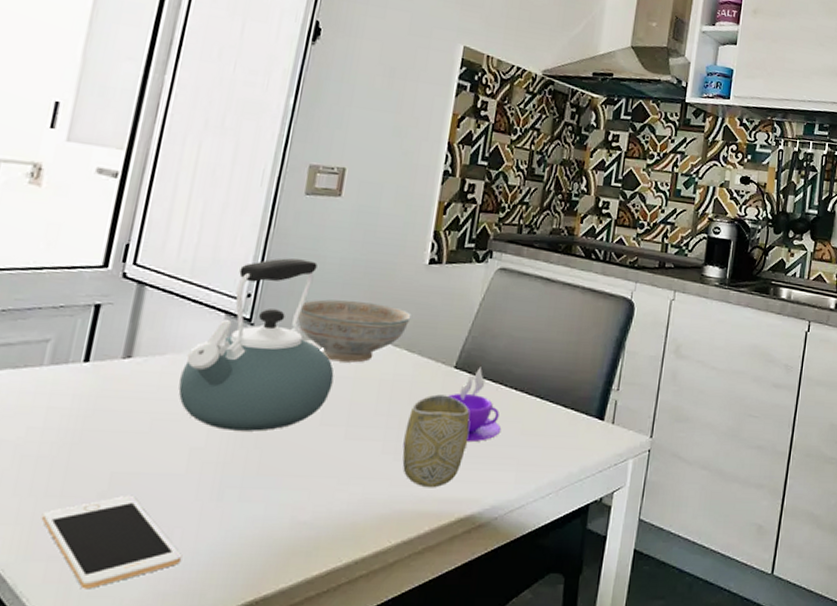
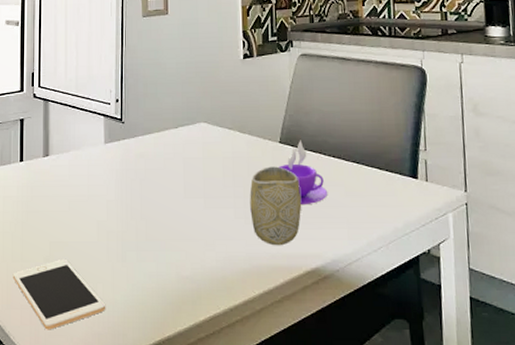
kettle: present [178,258,334,431] -> none [82,68,188,206]
decorative bowl: present [297,299,412,363] -> none [152,95,238,146]

